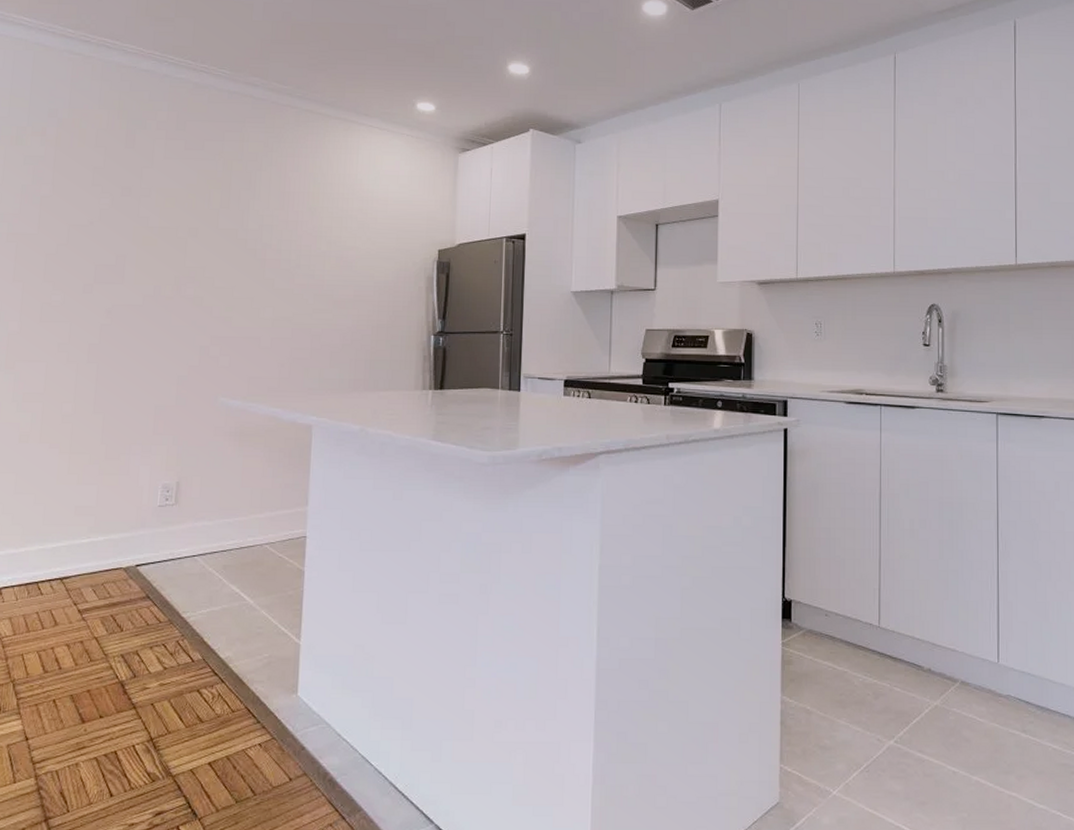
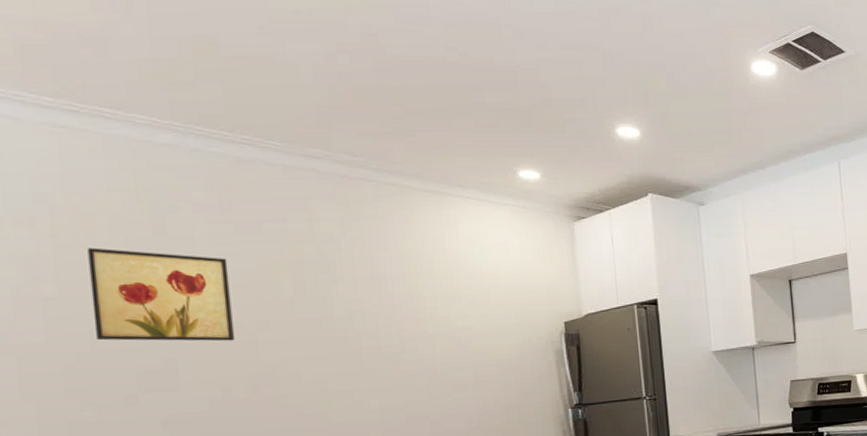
wall art: none [72,156,175,244] -> present [87,247,234,342]

